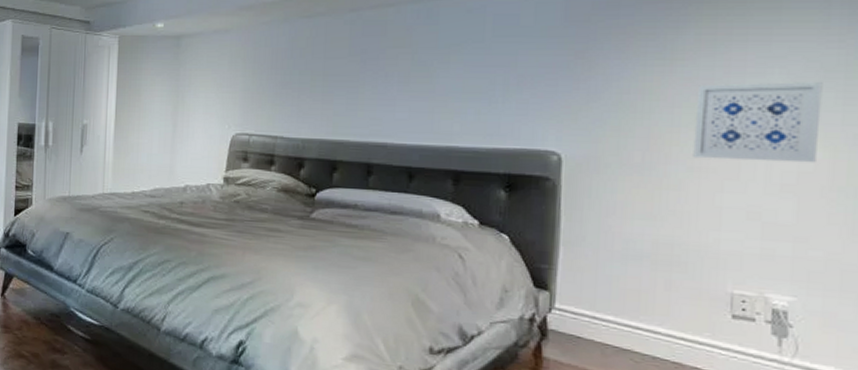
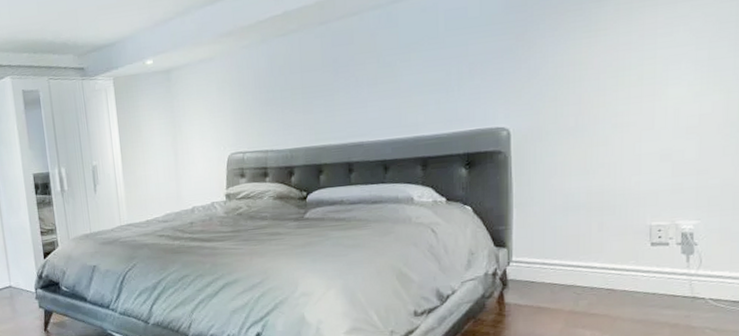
wall art: present [693,82,823,163] -> none [616,34,718,116]

